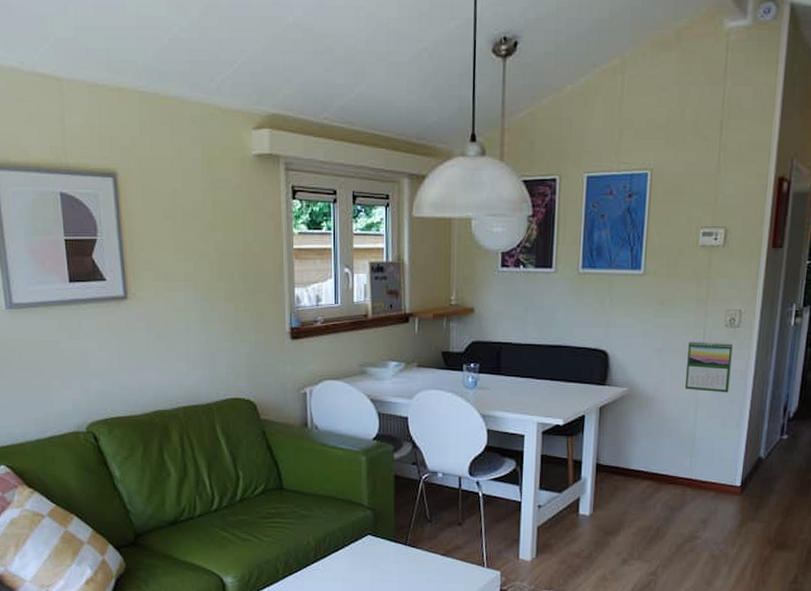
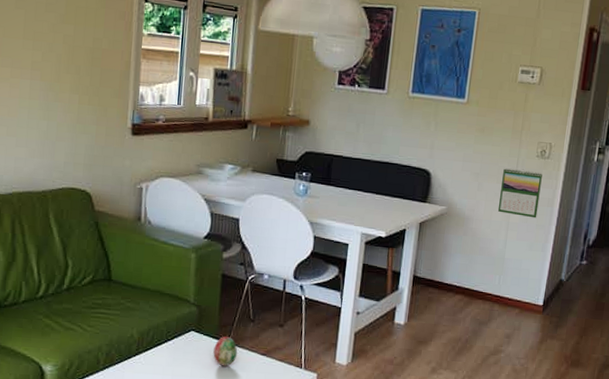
decorative egg: none [392,538,417,569] -> present [213,336,238,367]

